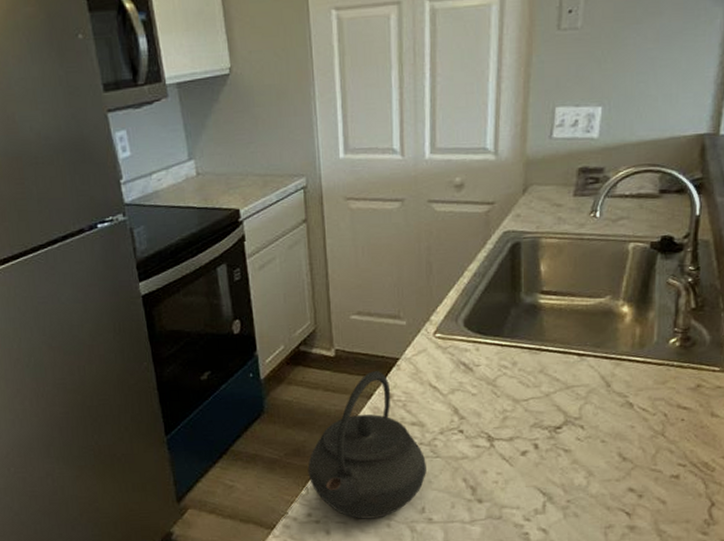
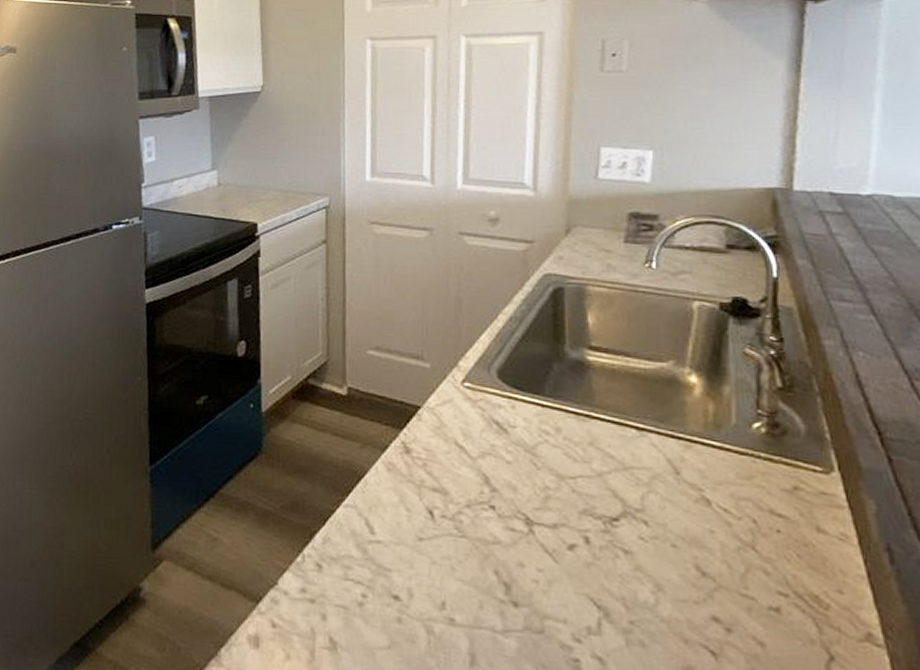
kettle: present [307,371,426,519] -> none [306,418,449,608]

